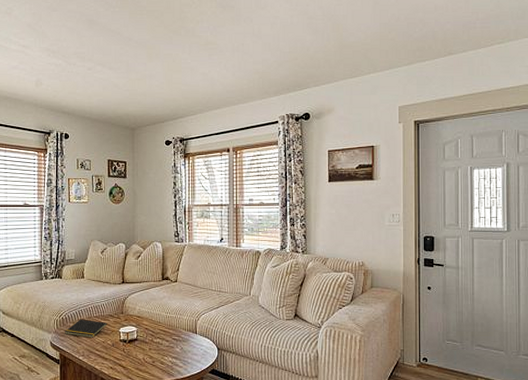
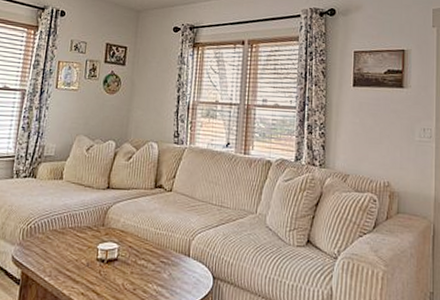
notepad: present [65,319,107,338] -> none [31,229,84,254]

